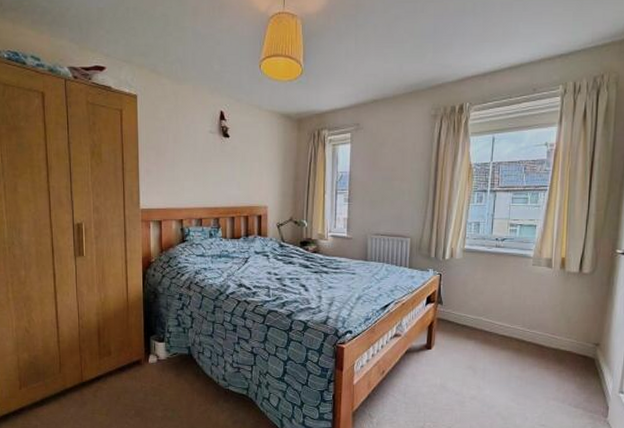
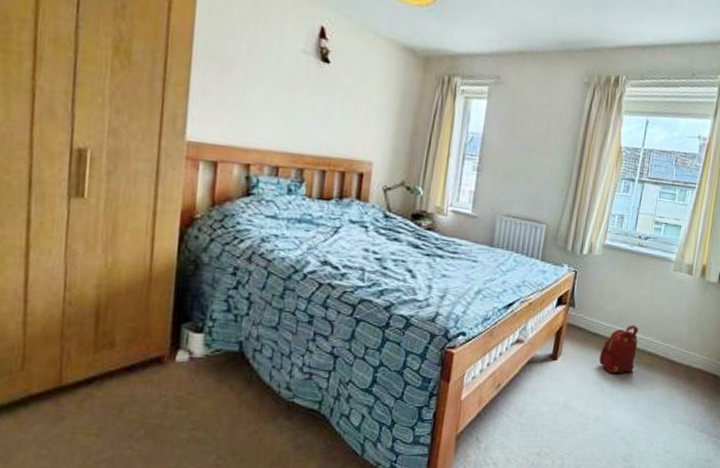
backpack: none [469,316,505,359] -> present [598,325,639,375]

